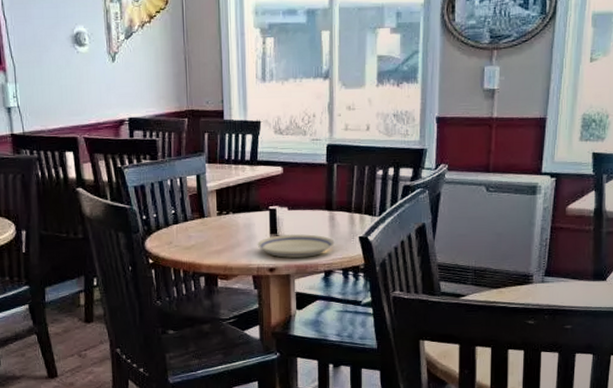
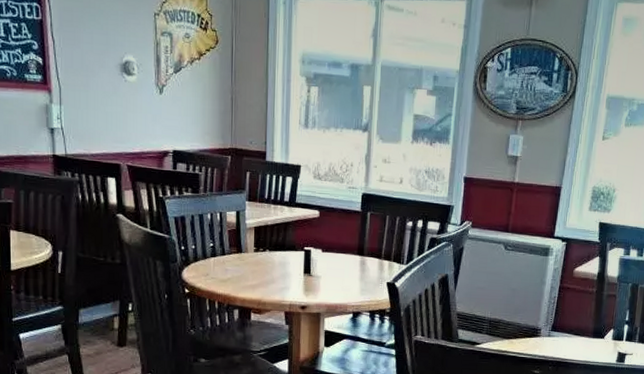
plate: present [257,233,335,259] -> none [291,275,364,298]

